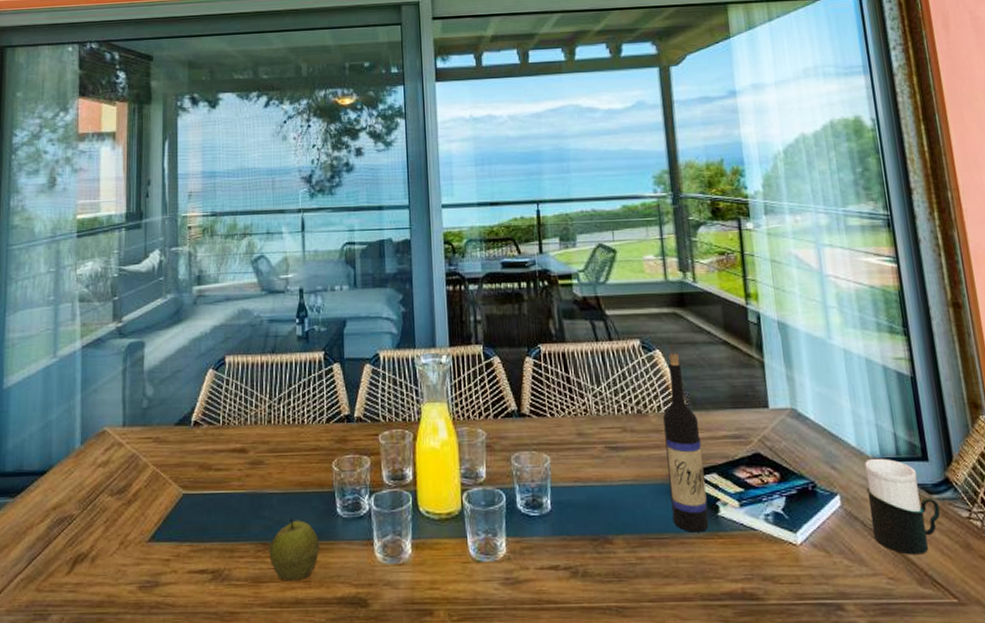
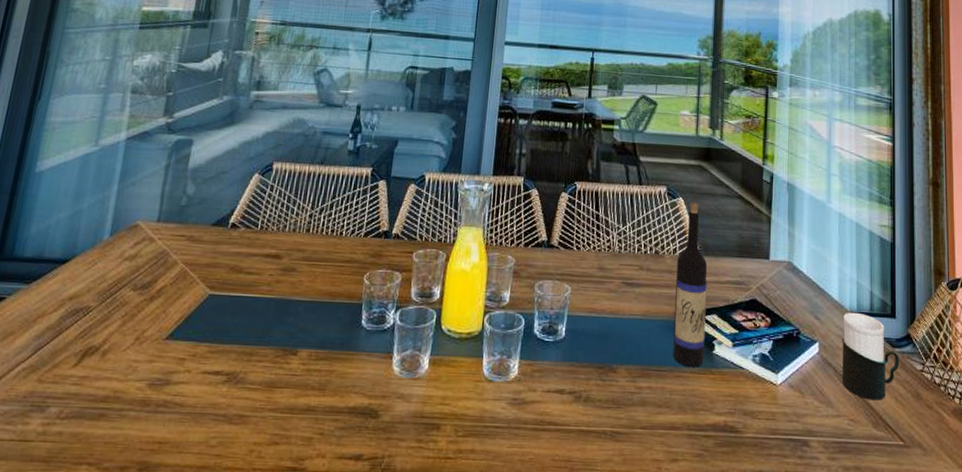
apple: present [269,518,320,581] -> none [287,327,340,388]

